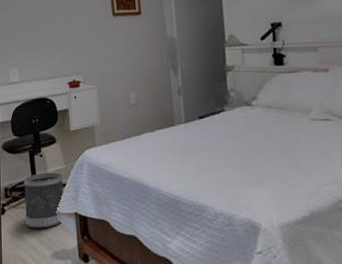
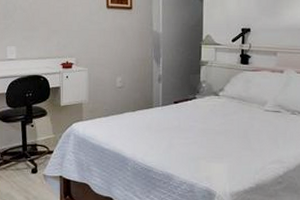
wastebasket: present [23,172,64,229] -> none [13,140,52,188]

